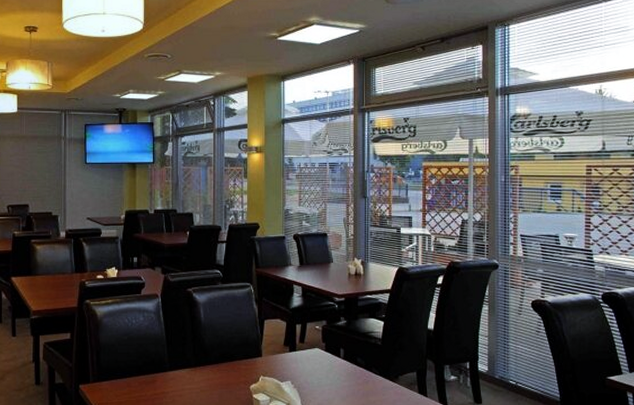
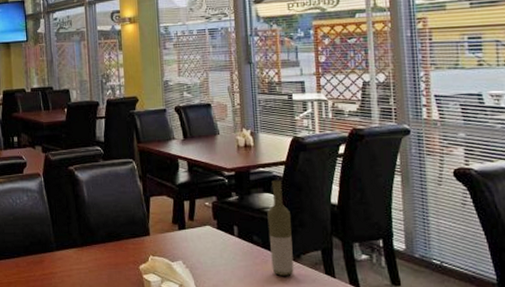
bottle: none [371,306,393,395] -> present [267,179,294,276]

